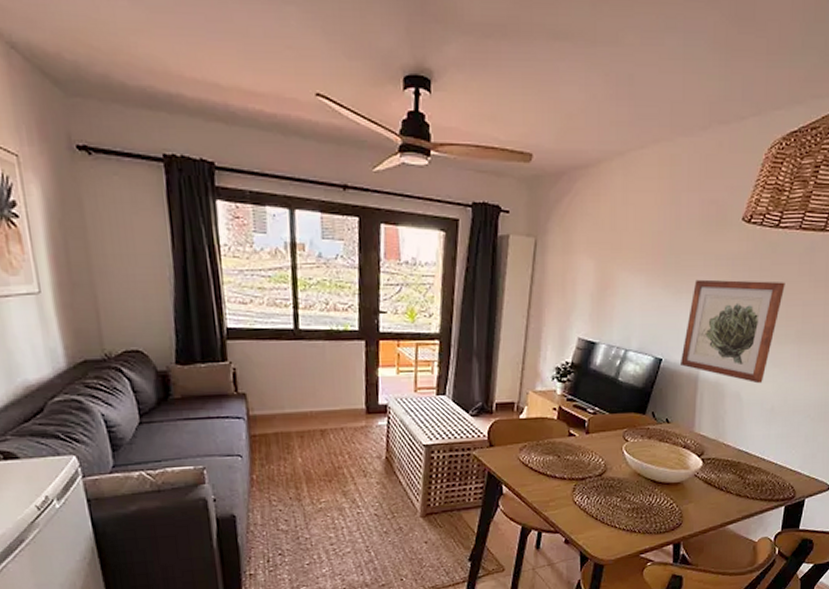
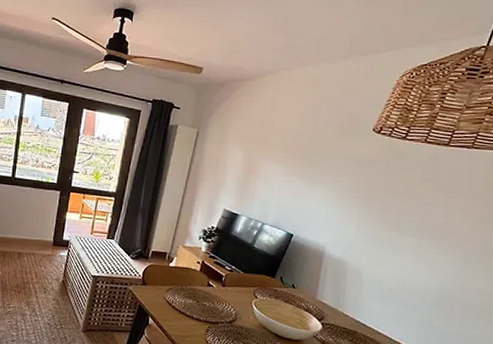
wall art: present [681,279,785,384] -> none [309,174,409,267]

